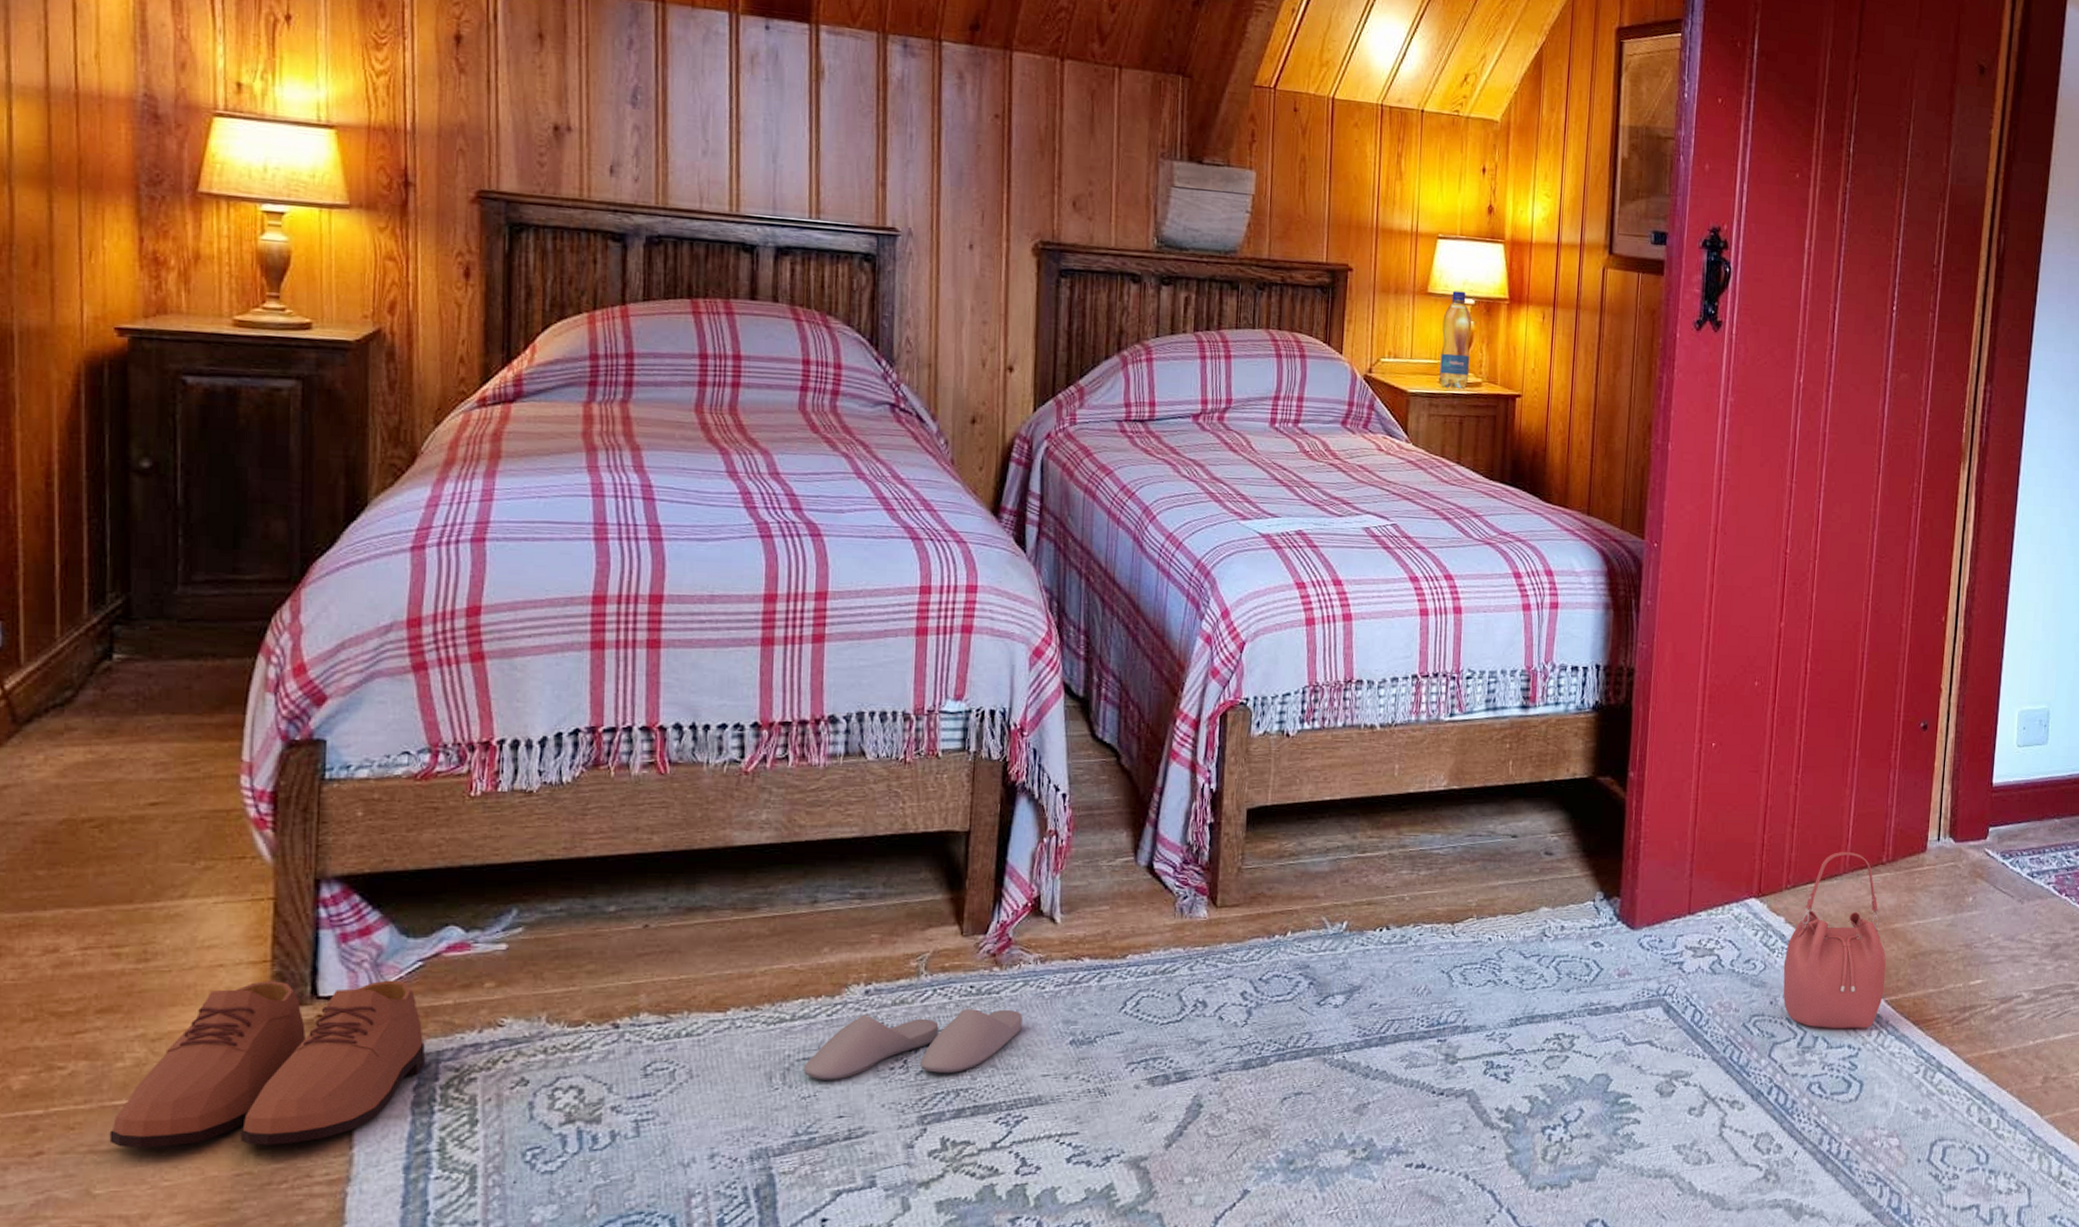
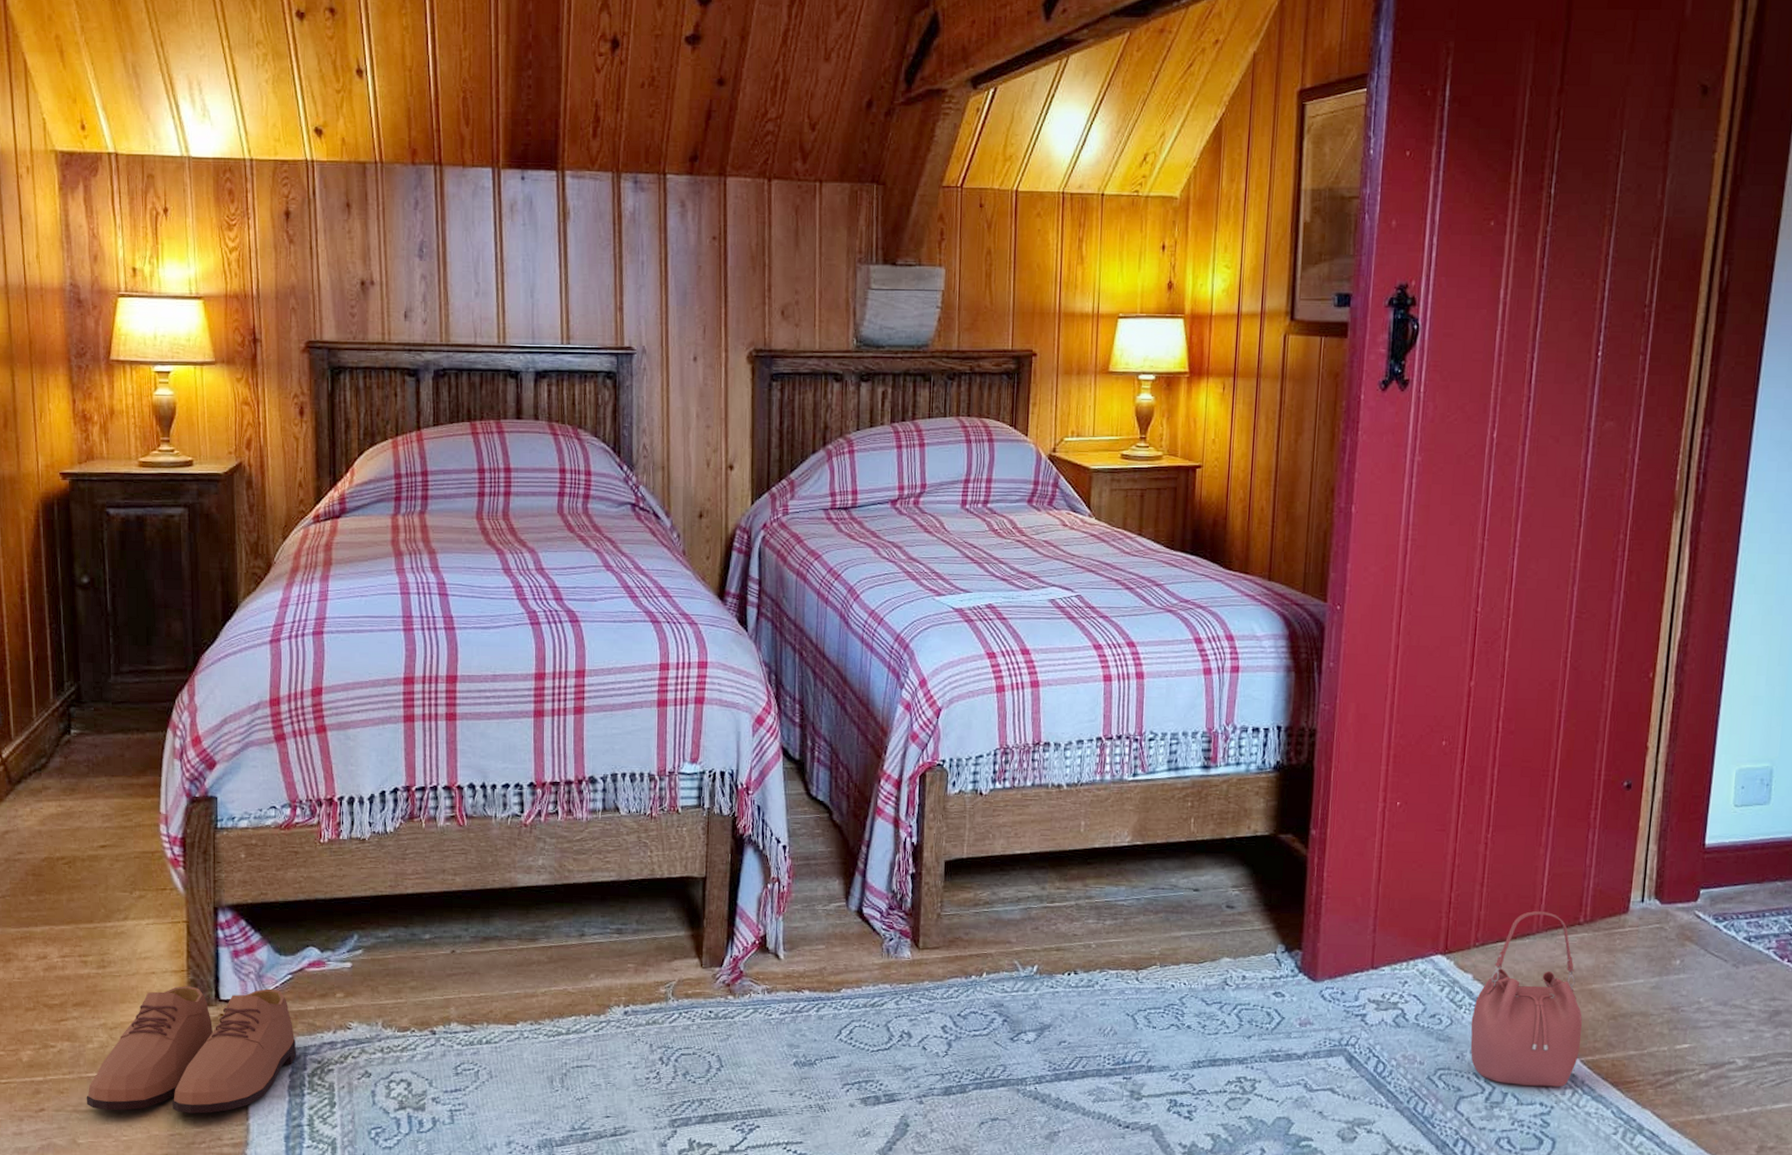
slippers: present [803,1009,1023,1080] -> none [577,1031,753,1086]
bottle: present [1439,291,1472,390] -> none [1121,368,1153,464]

